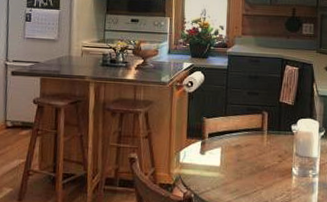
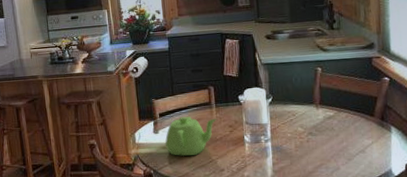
teapot: none [211,139,267,183] -> present [165,116,217,157]

